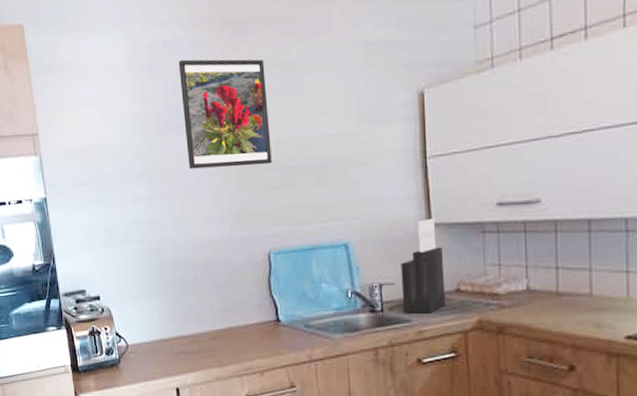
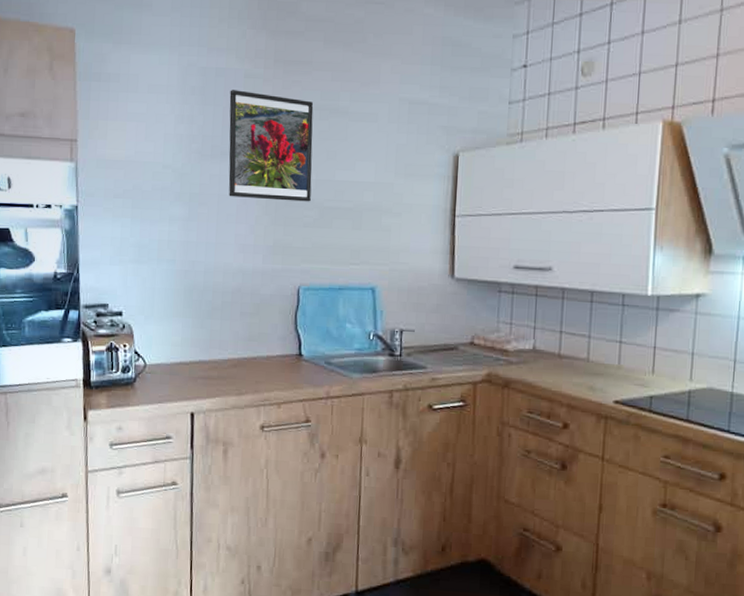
knife block: present [401,219,446,314] -> none [420,273,461,362]

